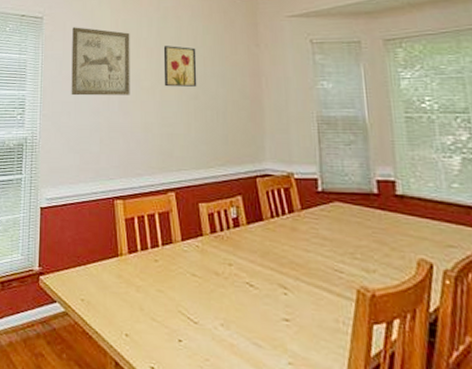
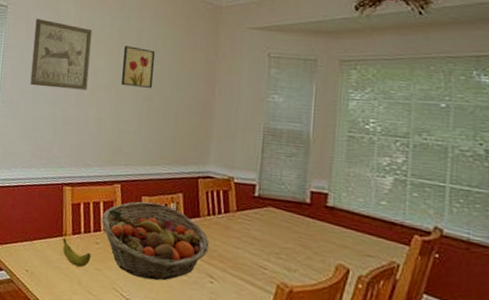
banana: none [118,258,151,290] -> present [62,238,91,268]
fruit basket: none [158,208,278,298] -> present [101,201,210,281]

